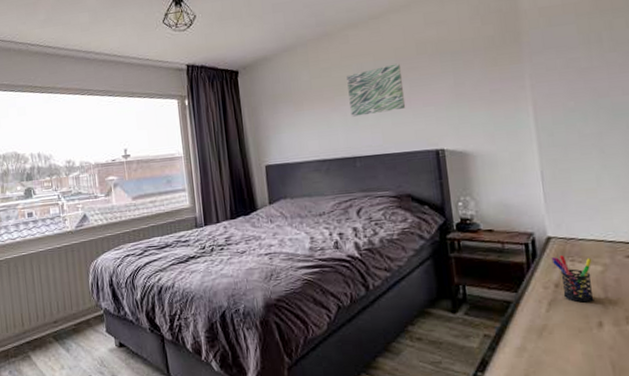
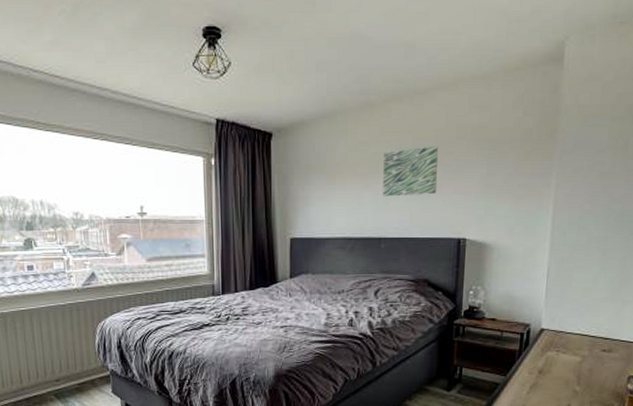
pen holder: present [551,255,594,303] -> none [540,346,574,388]

